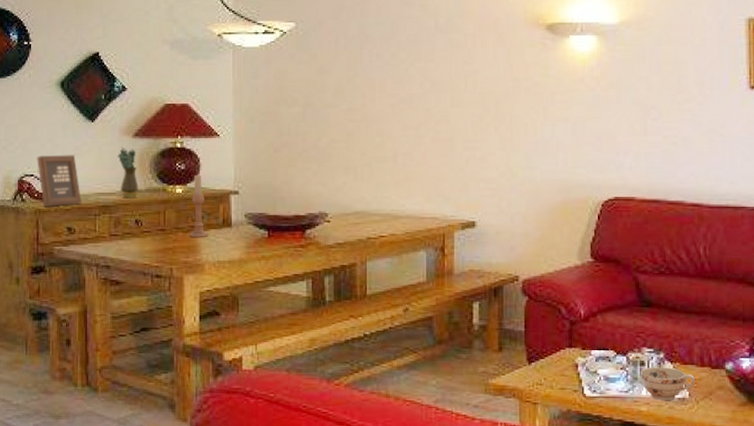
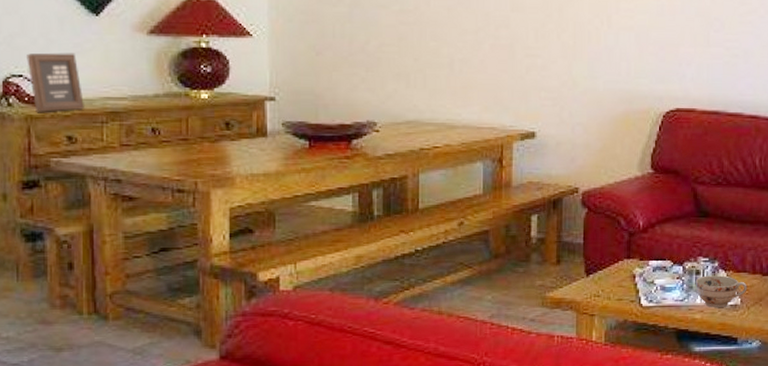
vase: present [117,147,139,200] -> none [129,45,155,105]
candlestick: present [189,175,209,238] -> none [217,79,240,149]

